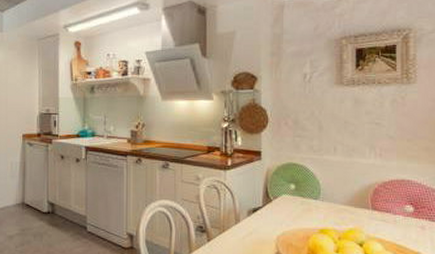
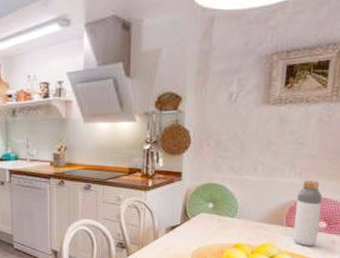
bottle: none [380,161,406,232] -> present [293,180,323,246]

